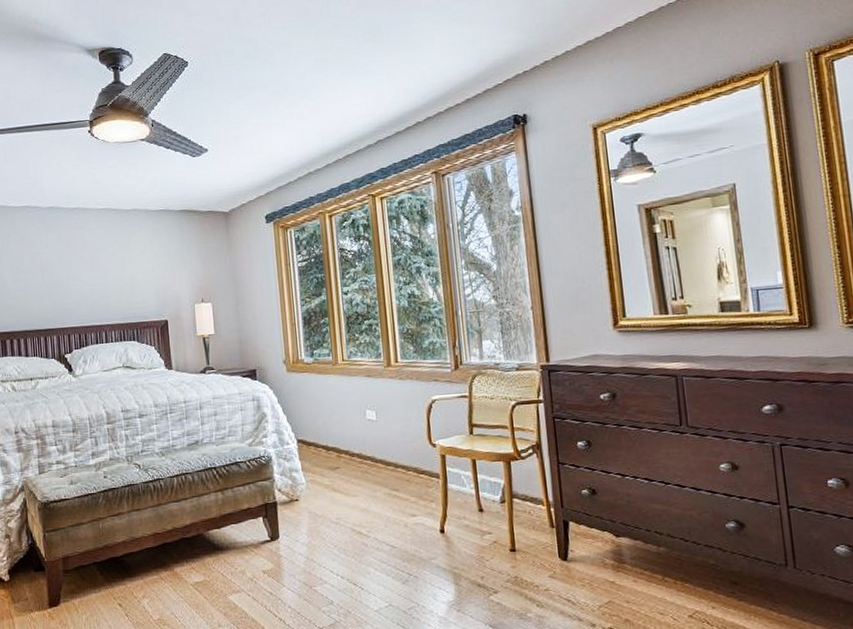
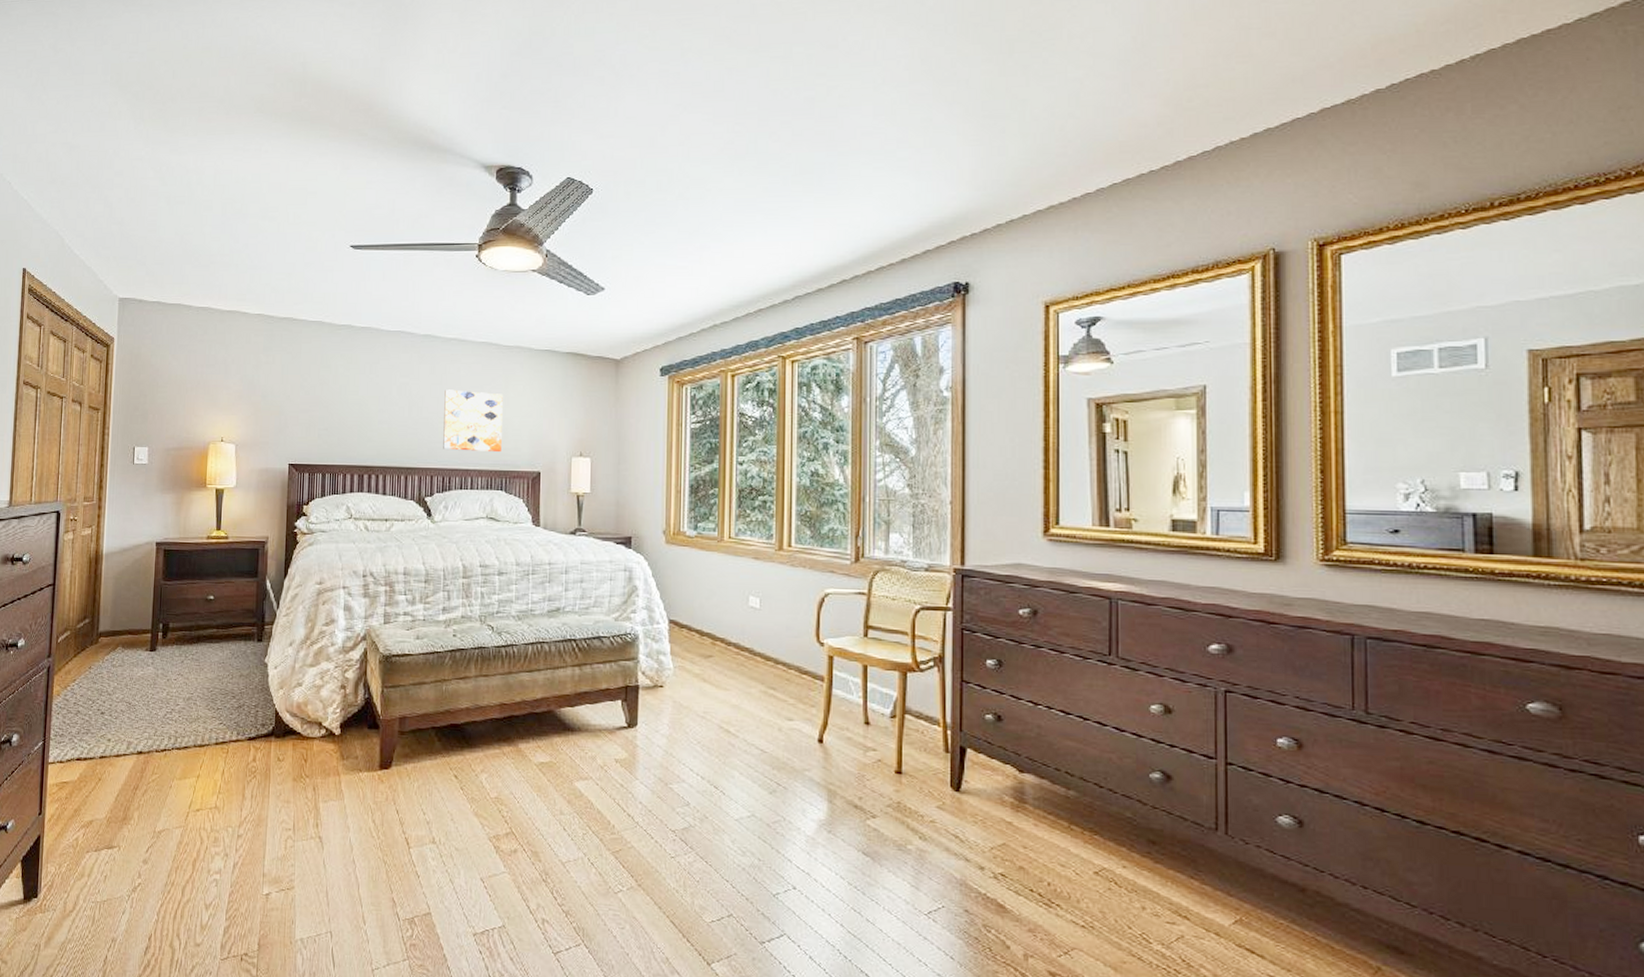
wall art: none [73,253,130,309] -> present [443,389,503,453]

